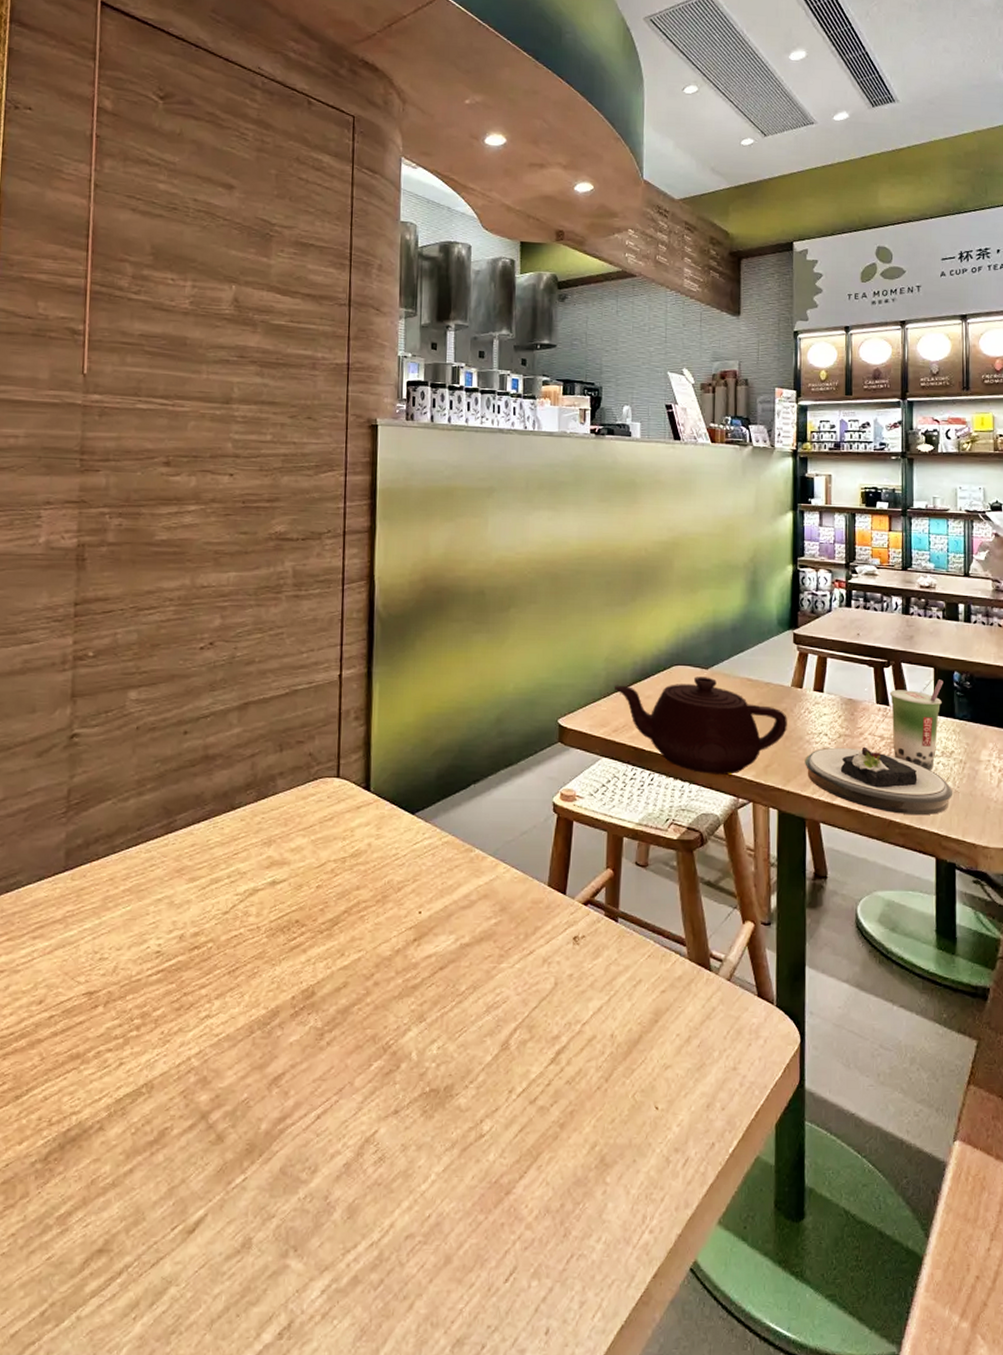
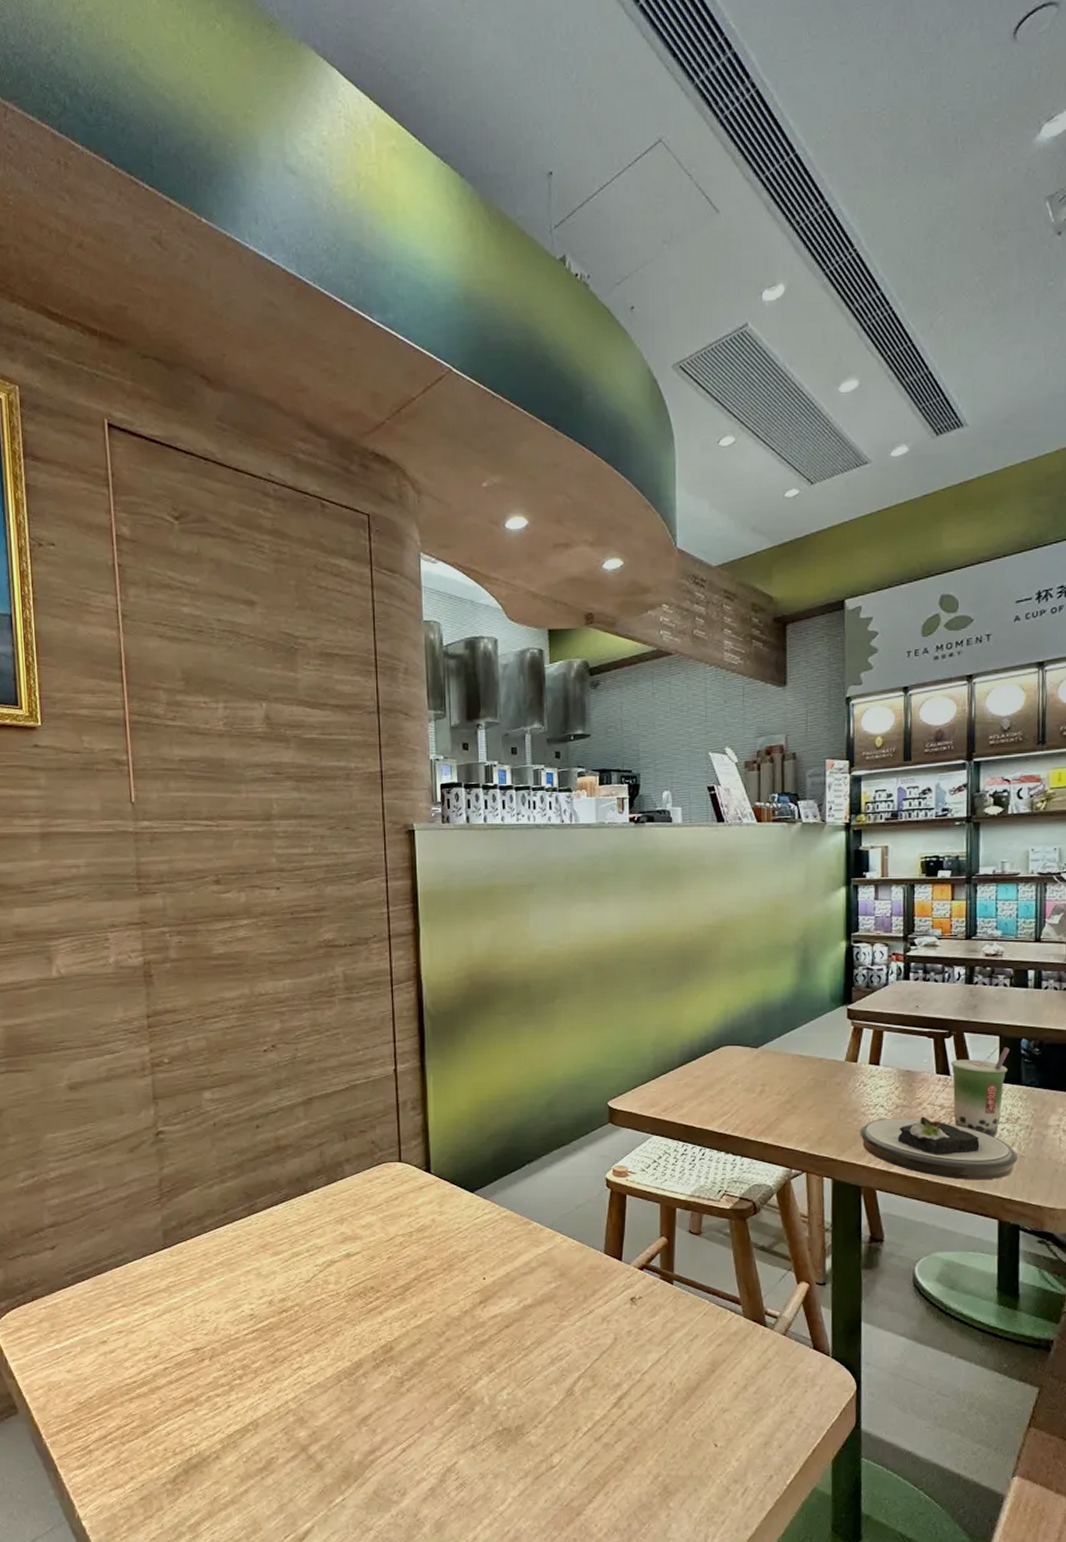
teapot: present [613,676,787,775] -> none [662,1055,841,1148]

